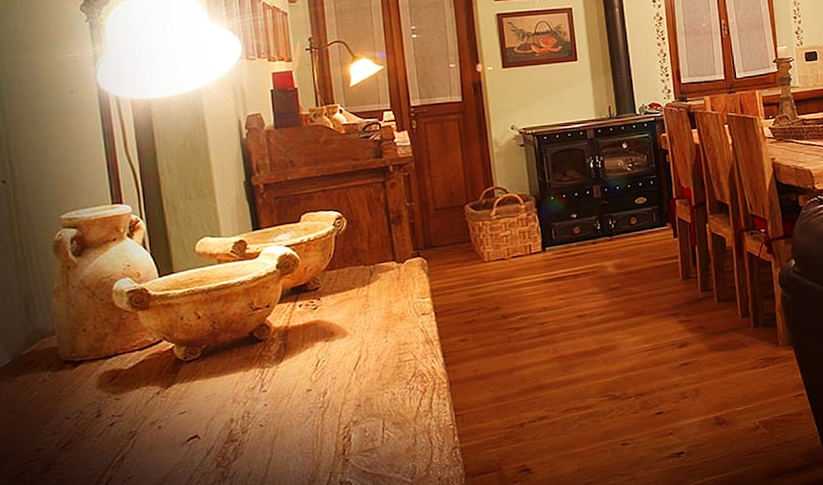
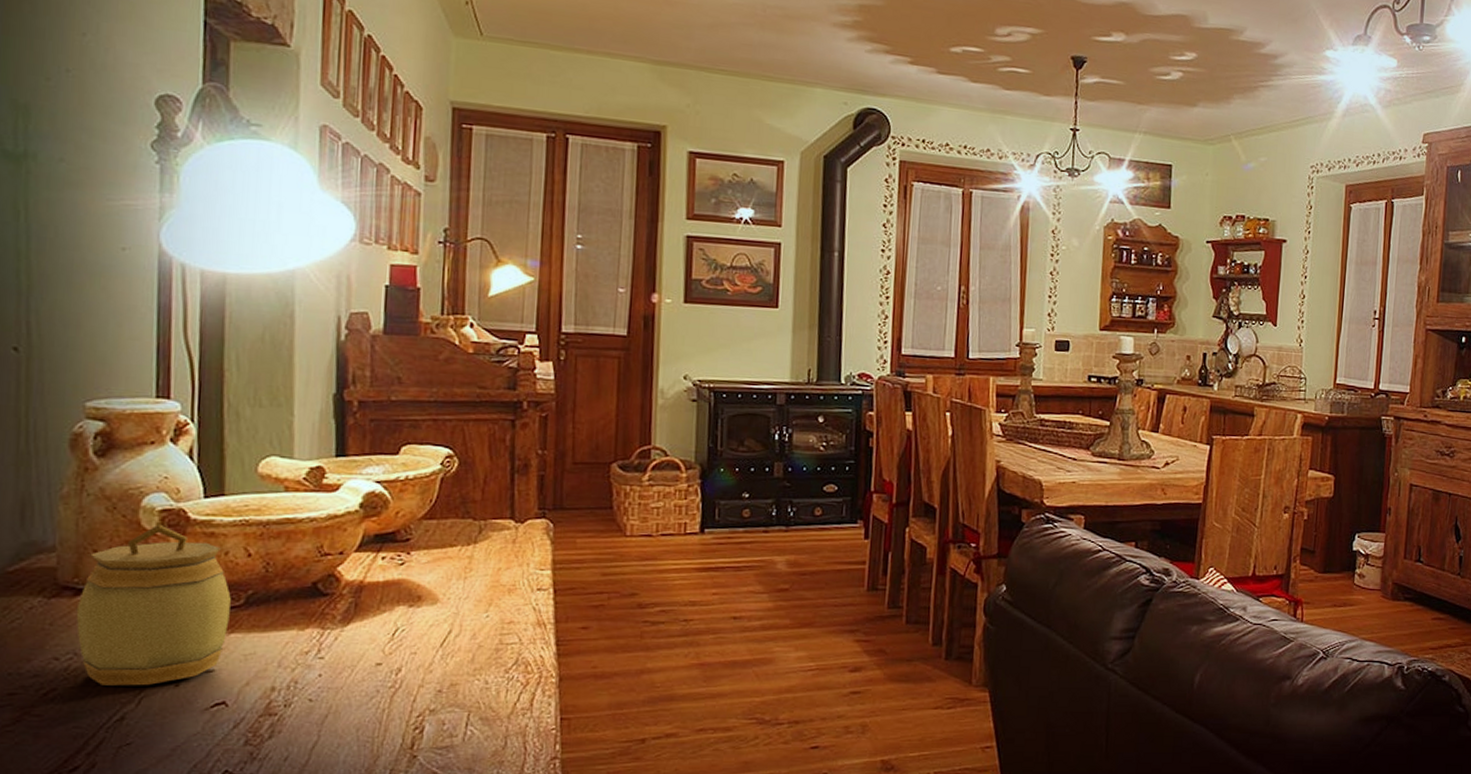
jar: none [76,302,192,434] -> present [76,524,231,686]

